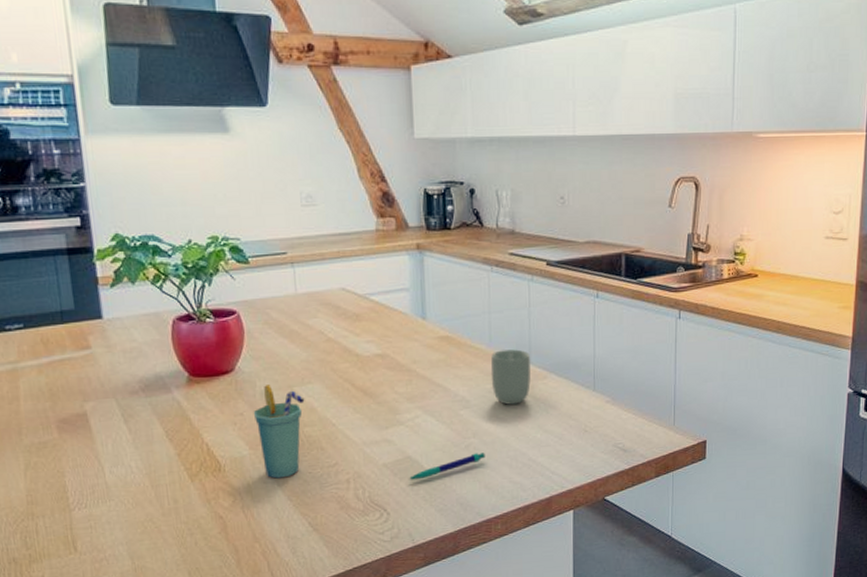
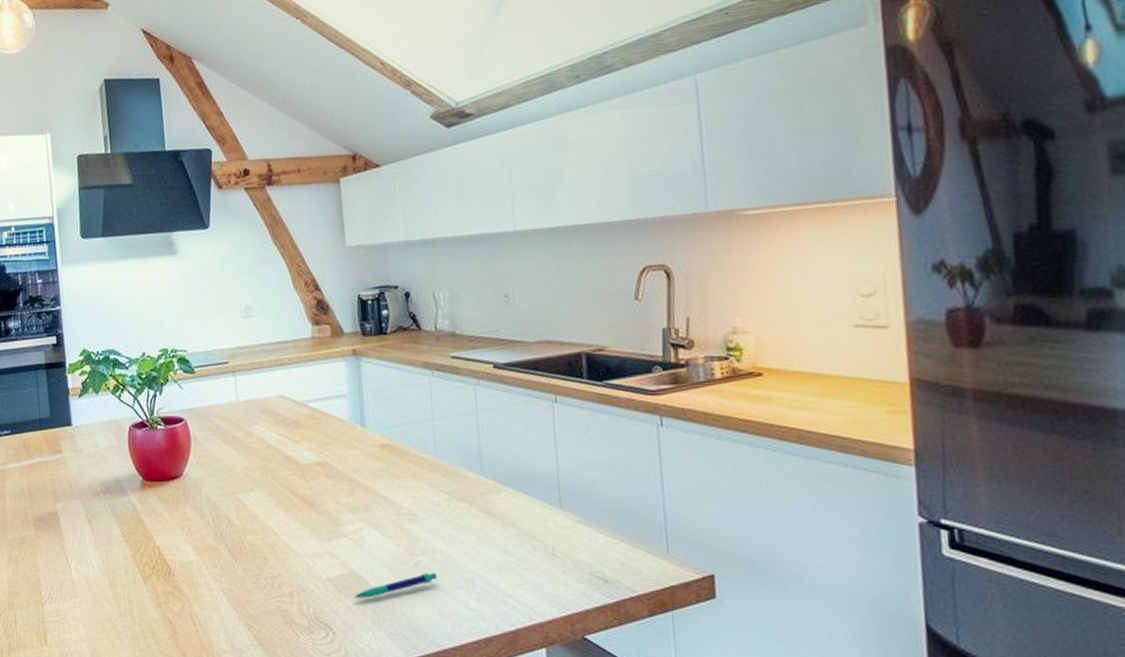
cup: present [253,385,305,479] -> none [199,491,248,587]
cup: present [490,349,531,405] -> none [437,459,484,520]

